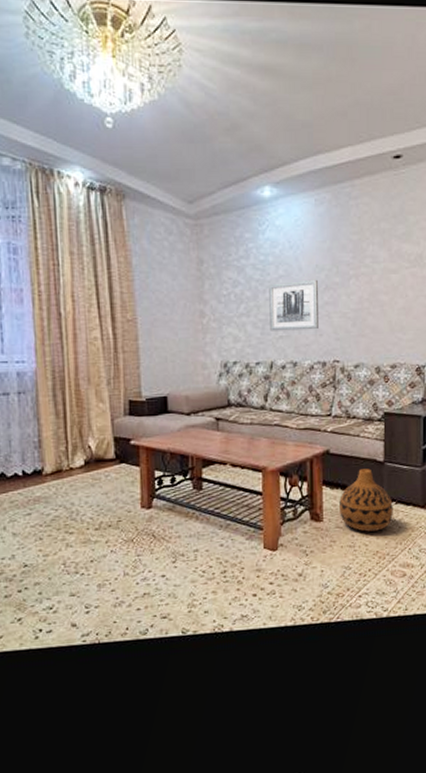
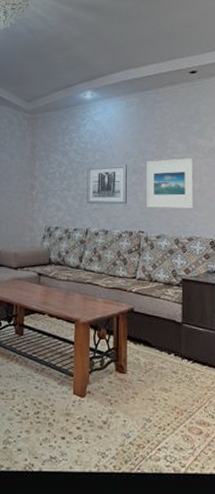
vase: present [338,469,393,532] -> none [140,328,190,387]
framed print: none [341,269,399,332] -> present [147,158,195,209]

